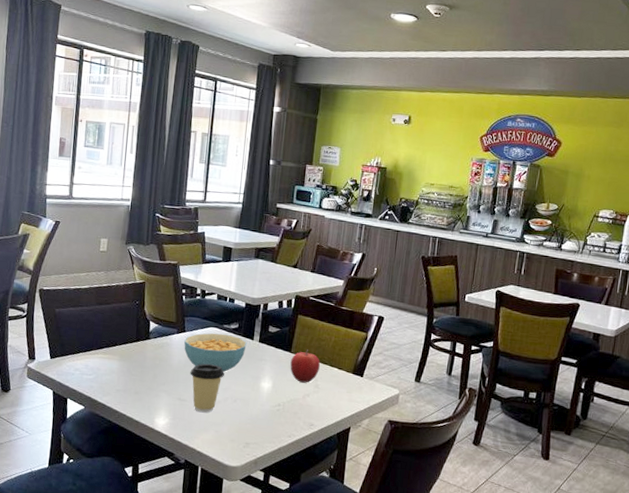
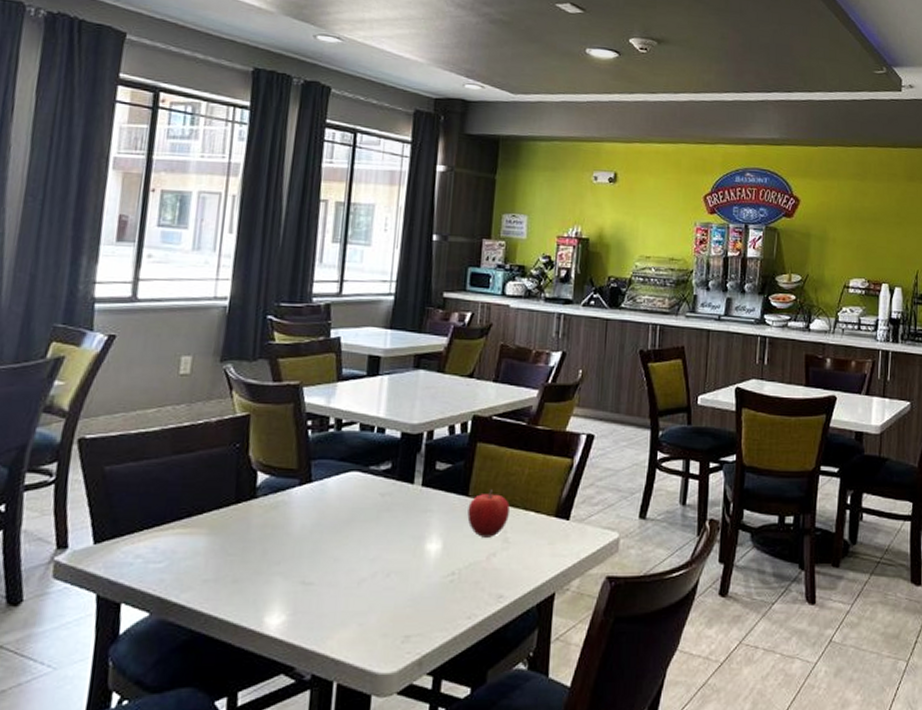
cereal bowl: present [184,333,247,372] -> none [310,479,404,534]
coffee cup: present [190,363,224,413] -> none [319,525,372,599]

